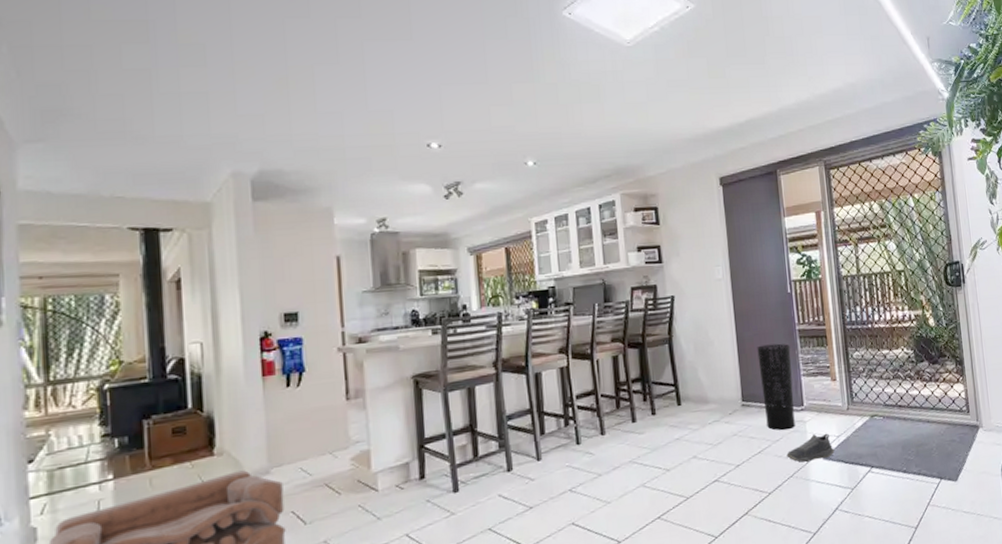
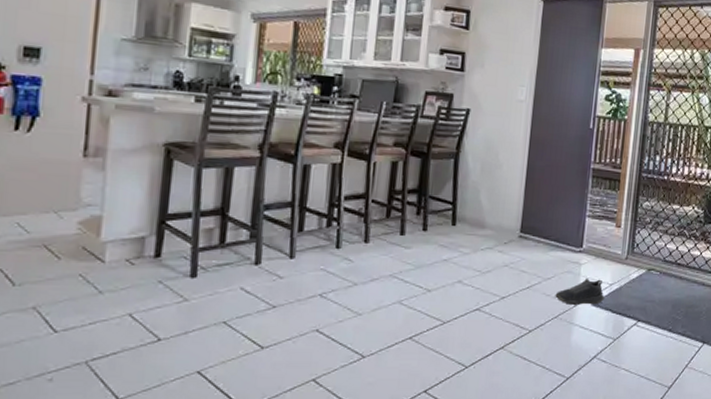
umbrella stand: present [757,343,795,430] -> none [541,177,581,270]

